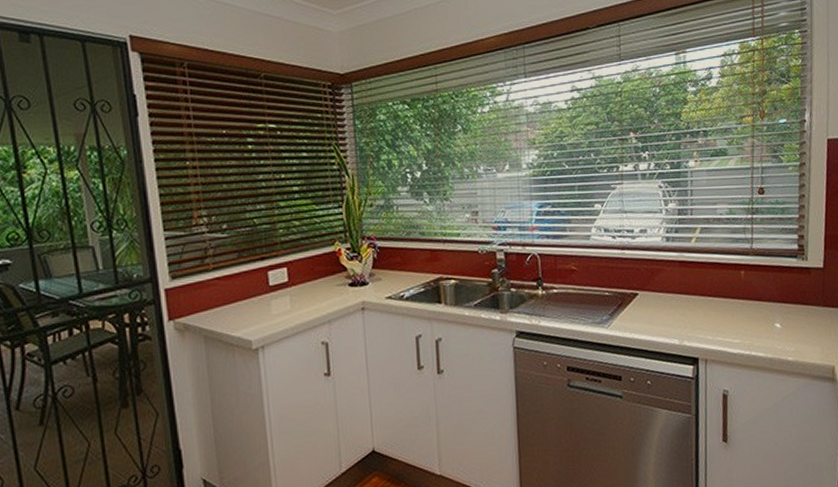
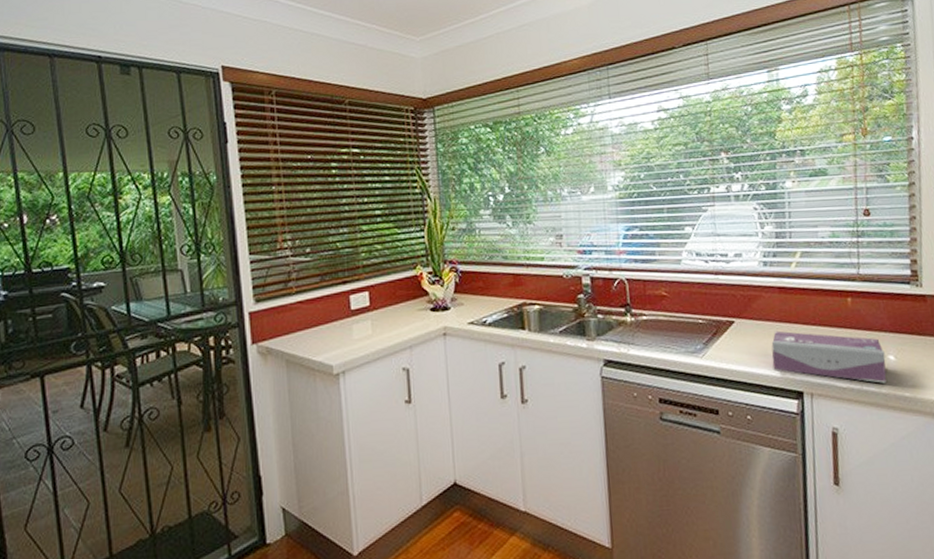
tissue box: none [671,302,773,349] -> present [771,330,887,383]

